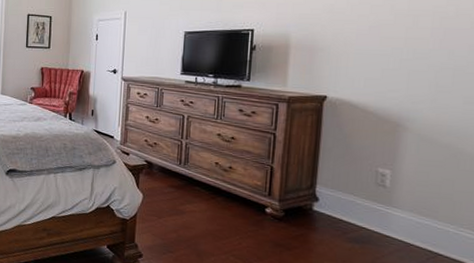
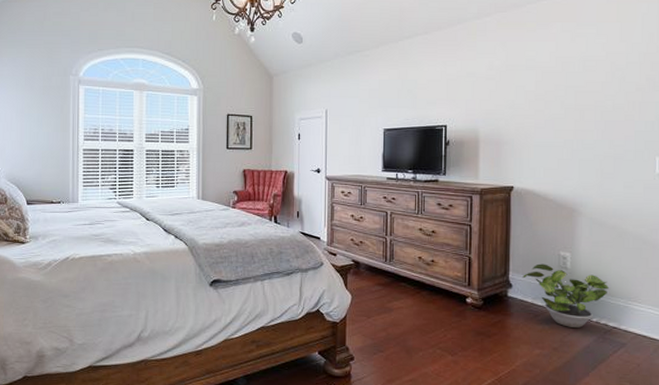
potted plant: none [332,179,436,251] -> present [523,263,609,328]

